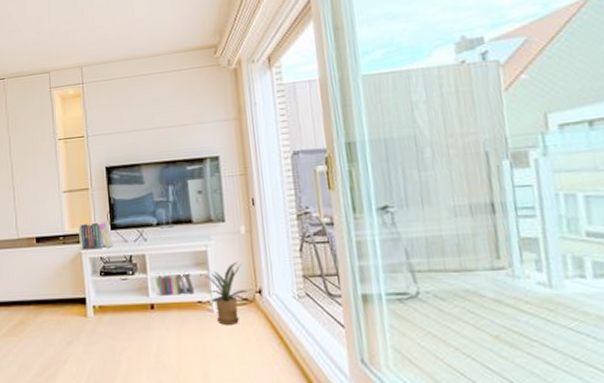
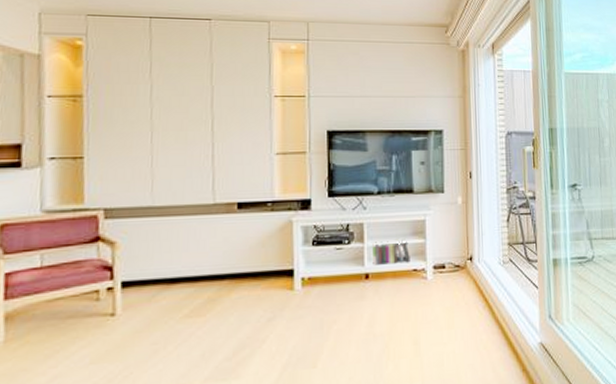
books: present [79,221,113,250] -> none [291,188,329,218]
house plant: present [200,261,248,325] -> none [417,230,461,291]

